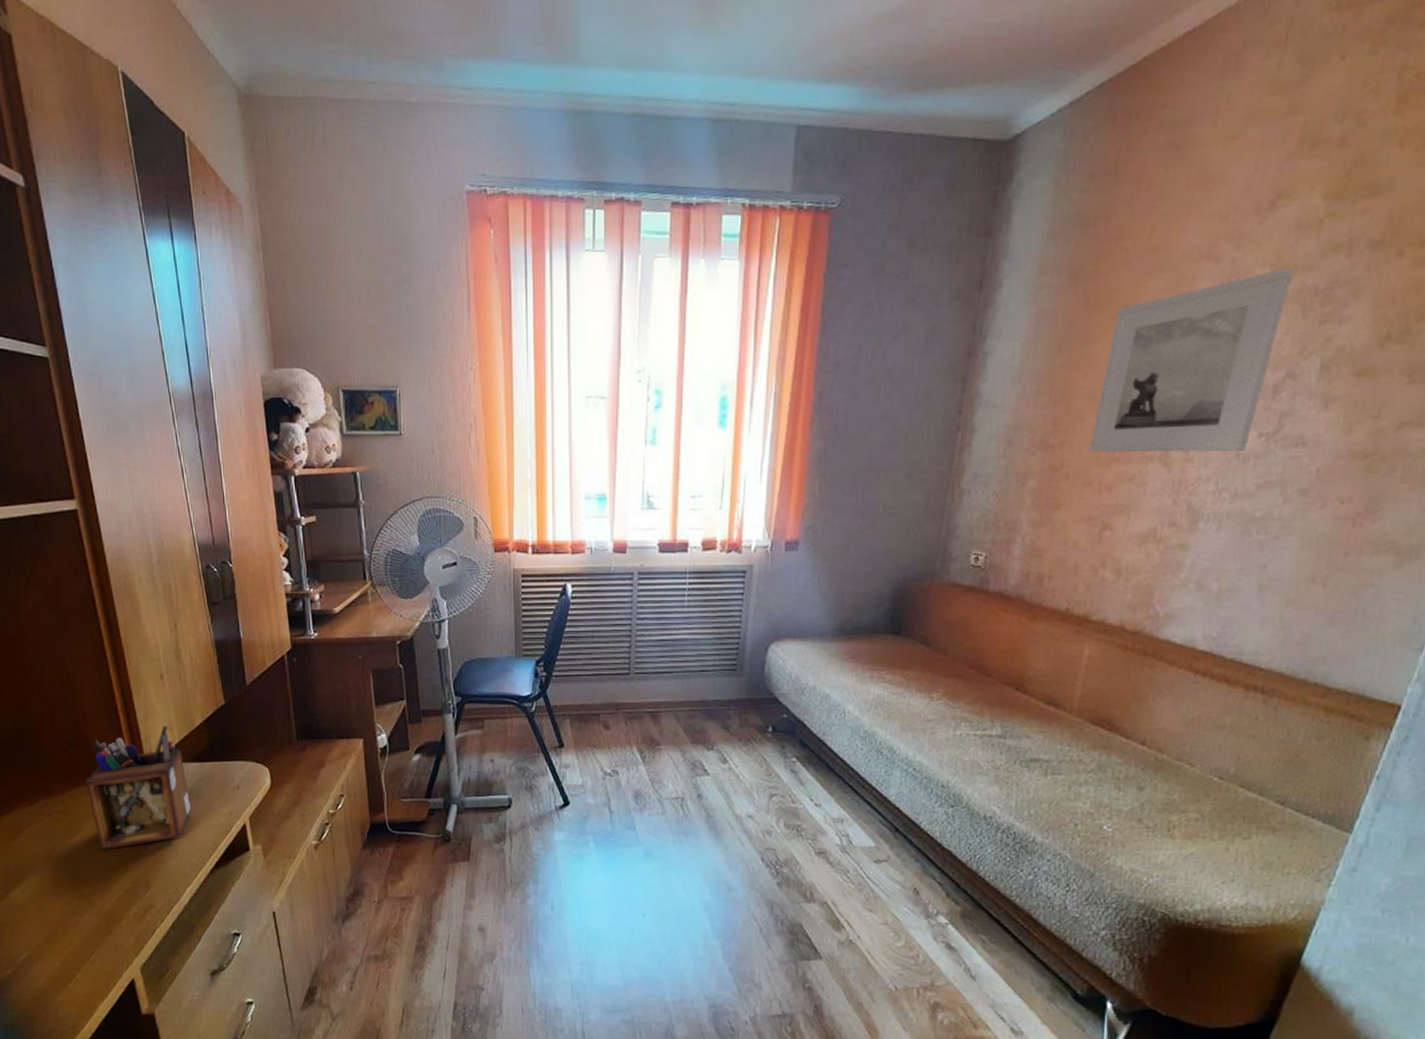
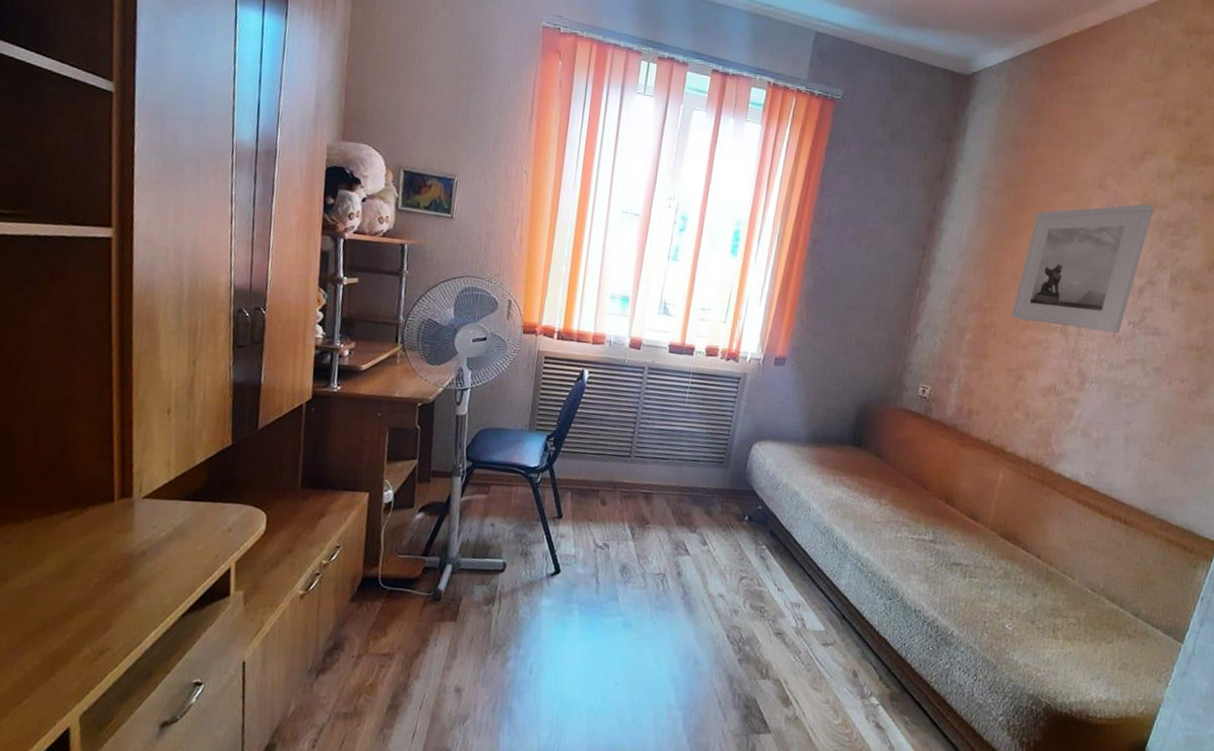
desk organizer: present [85,726,192,850] -> none [59,461,175,585]

